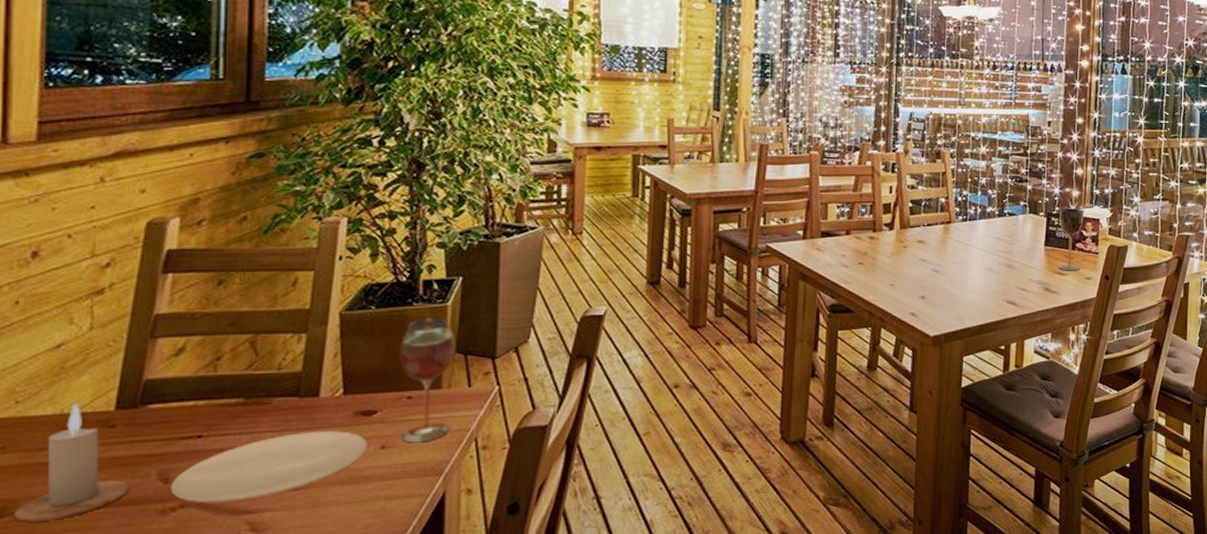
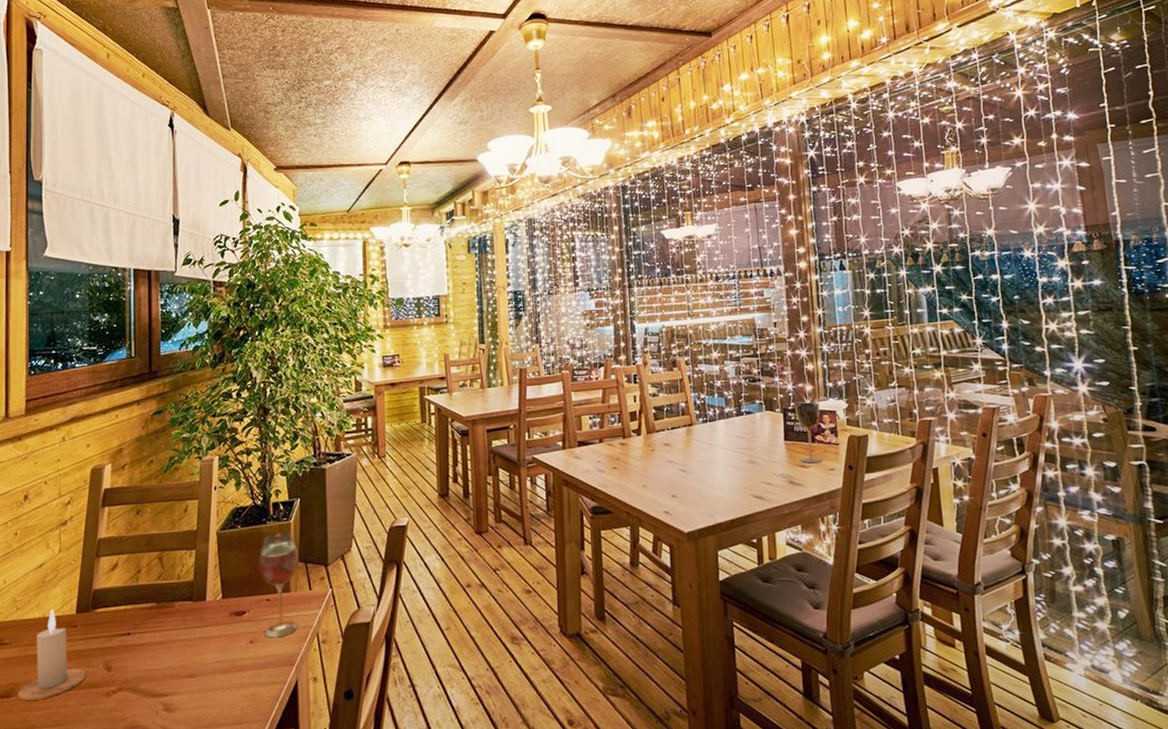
plate: present [170,430,367,504] -> none [111,628,240,688]

